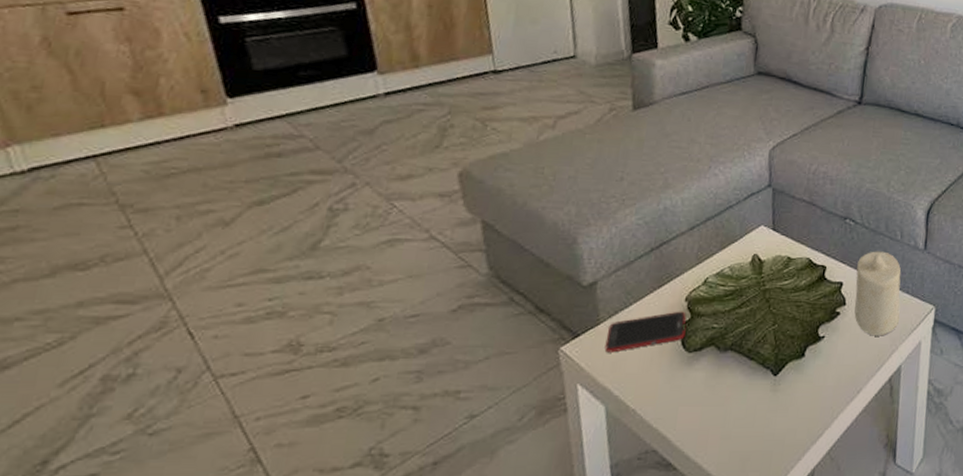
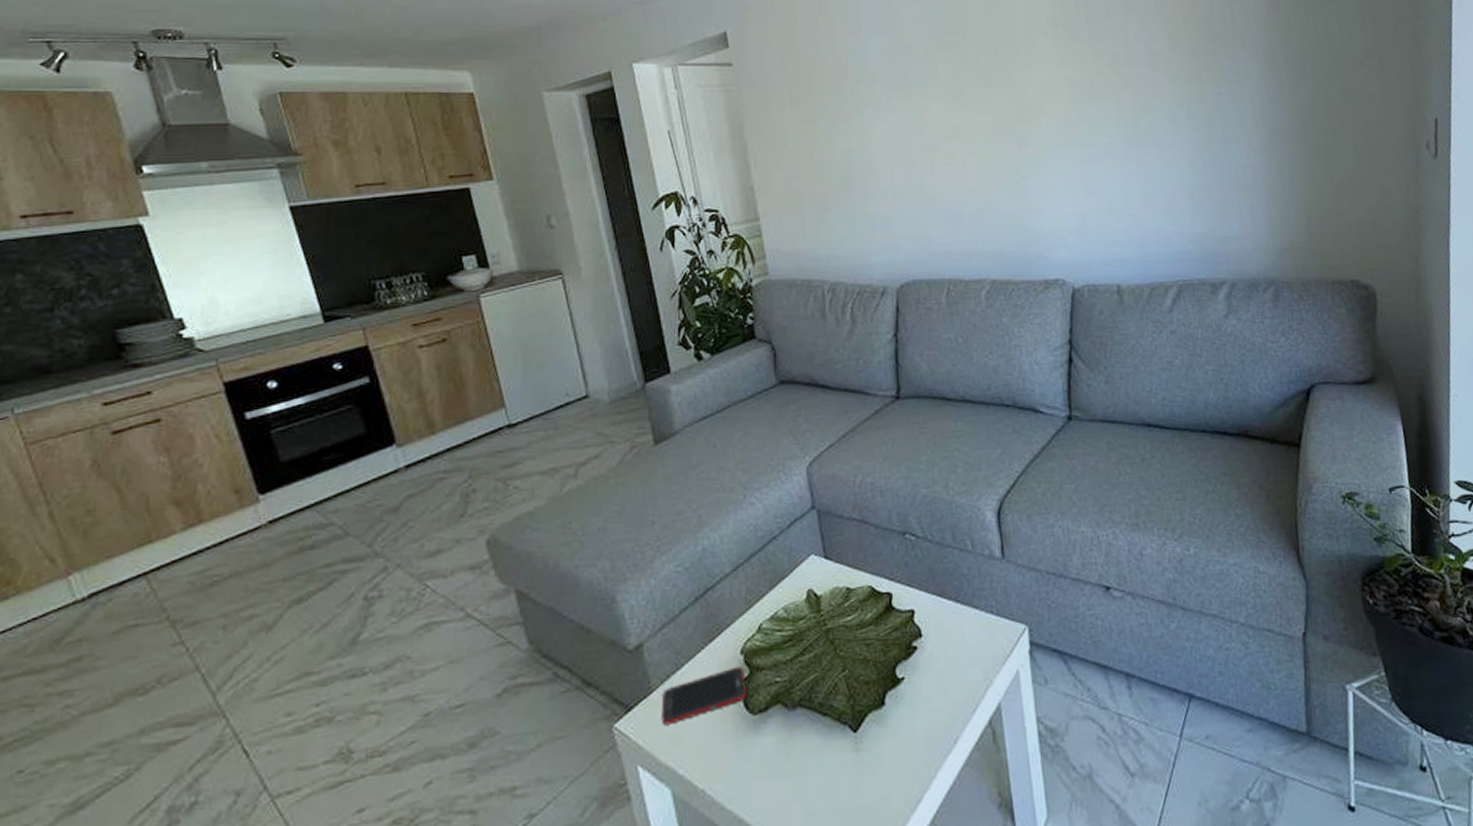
candle: present [854,251,901,336] -> none [927,566,989,671]

